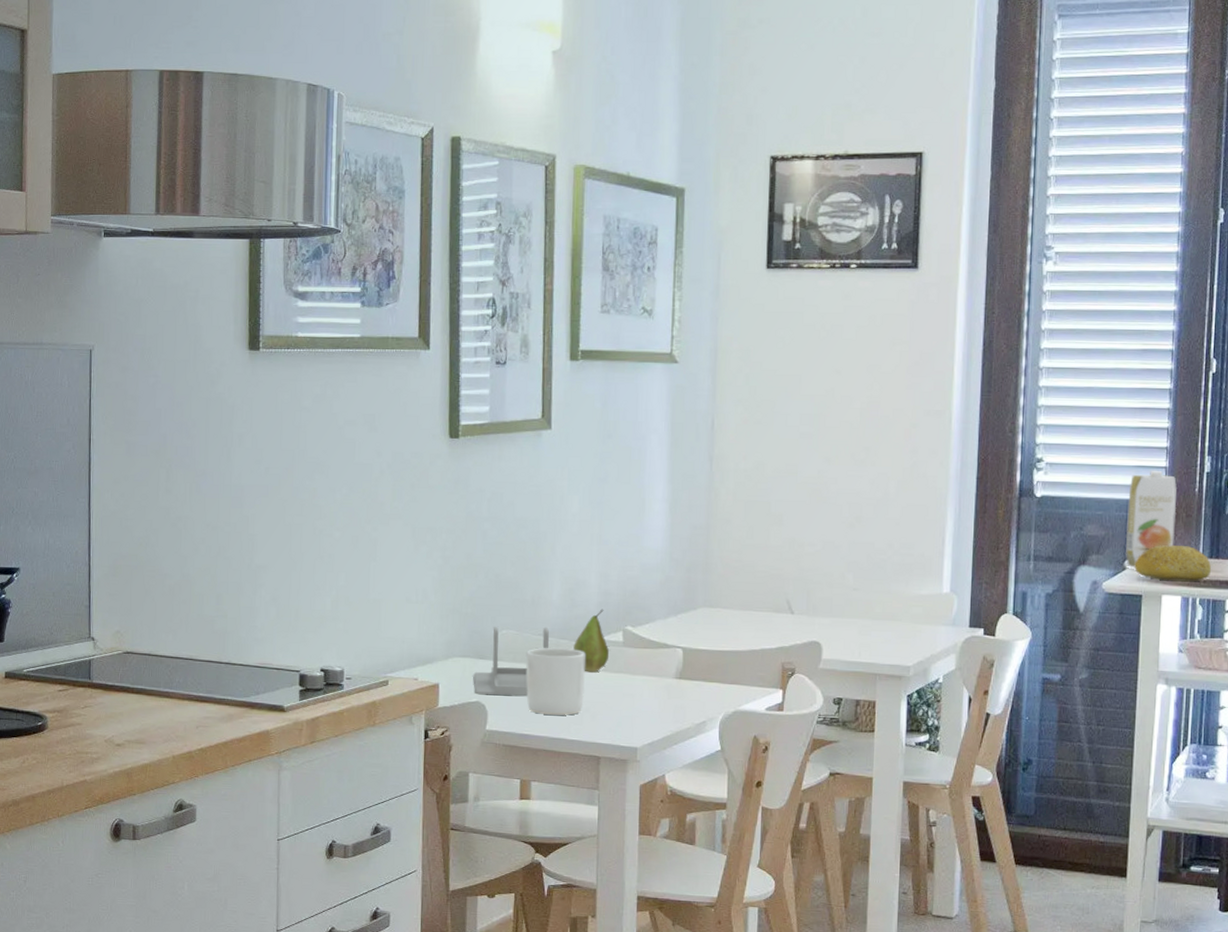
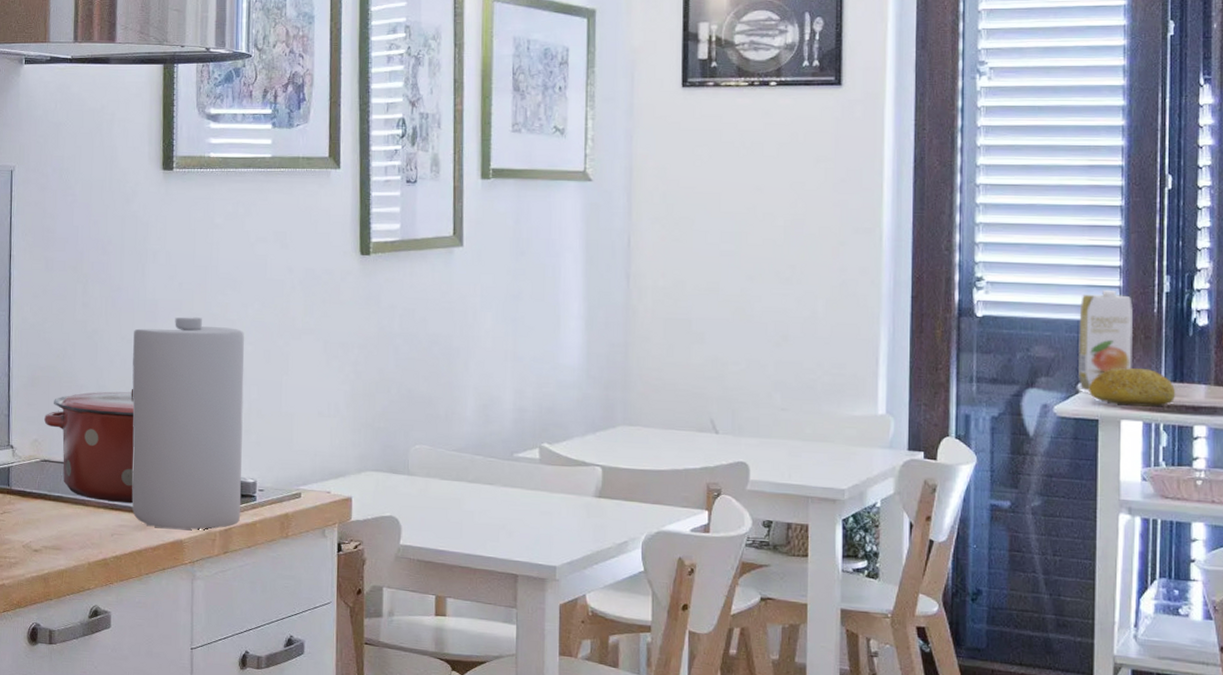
casserole: none [126,577,220,695] -> present [43,389,135,504]
paper towel holder: none [217,502,332,720] -> present [131,317,244,530]
napkin holder: present [473,627,550,696] -> none [386,442,464,511]
mug: present [525,647,585,715] -> none [439,463,501,532]
fruit: present [573,609,609,673] -> none [489,425,525,489]

